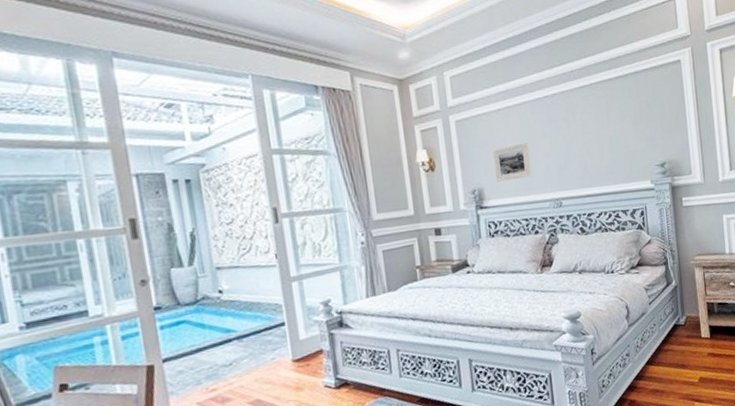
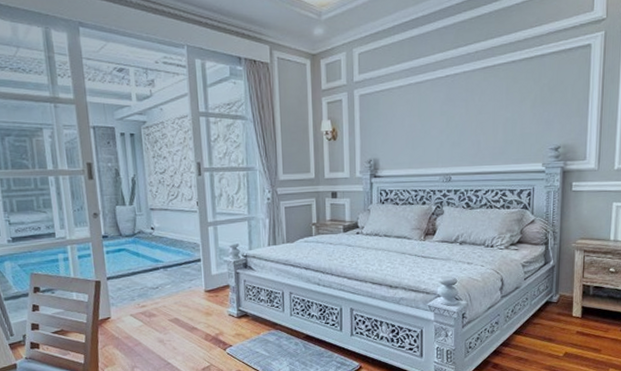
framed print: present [493,143,532,182] -> none [391,119,426,154]

